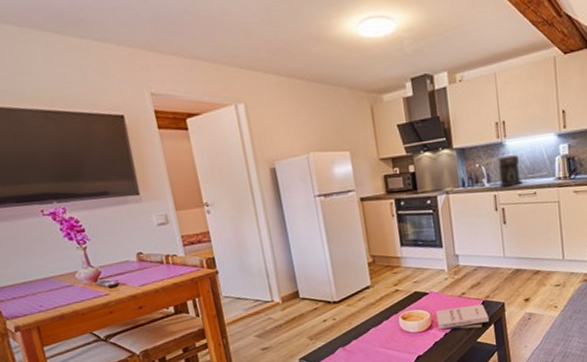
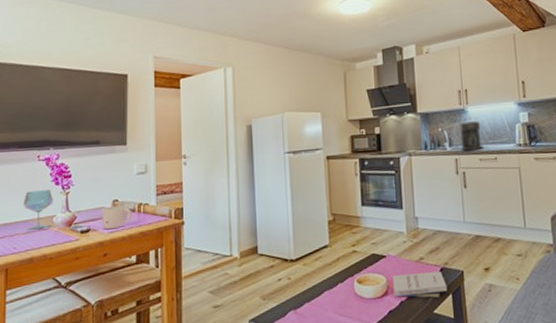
wine glass: none [37,246,74,289] -> present [22,190,54,231]
mug: none [126,257,161,283] -> present [101,205,131,230]

